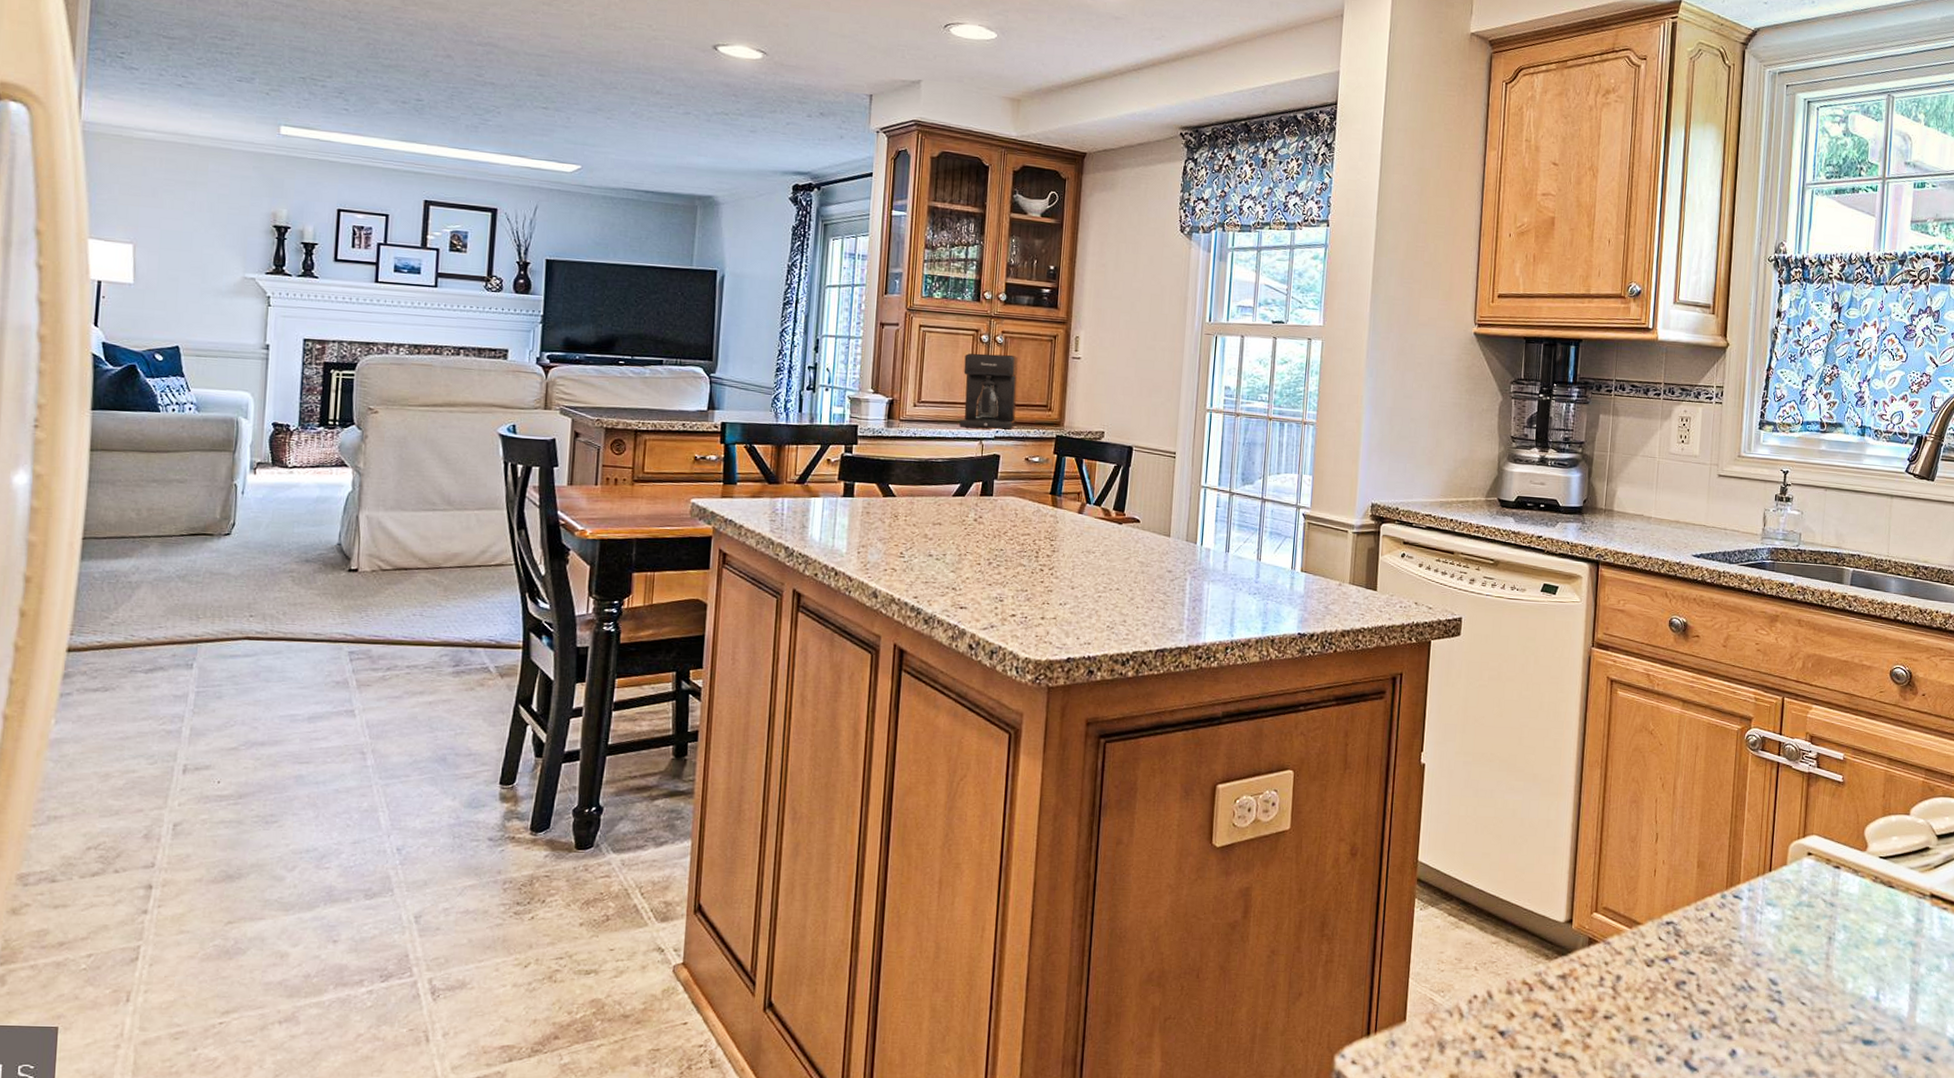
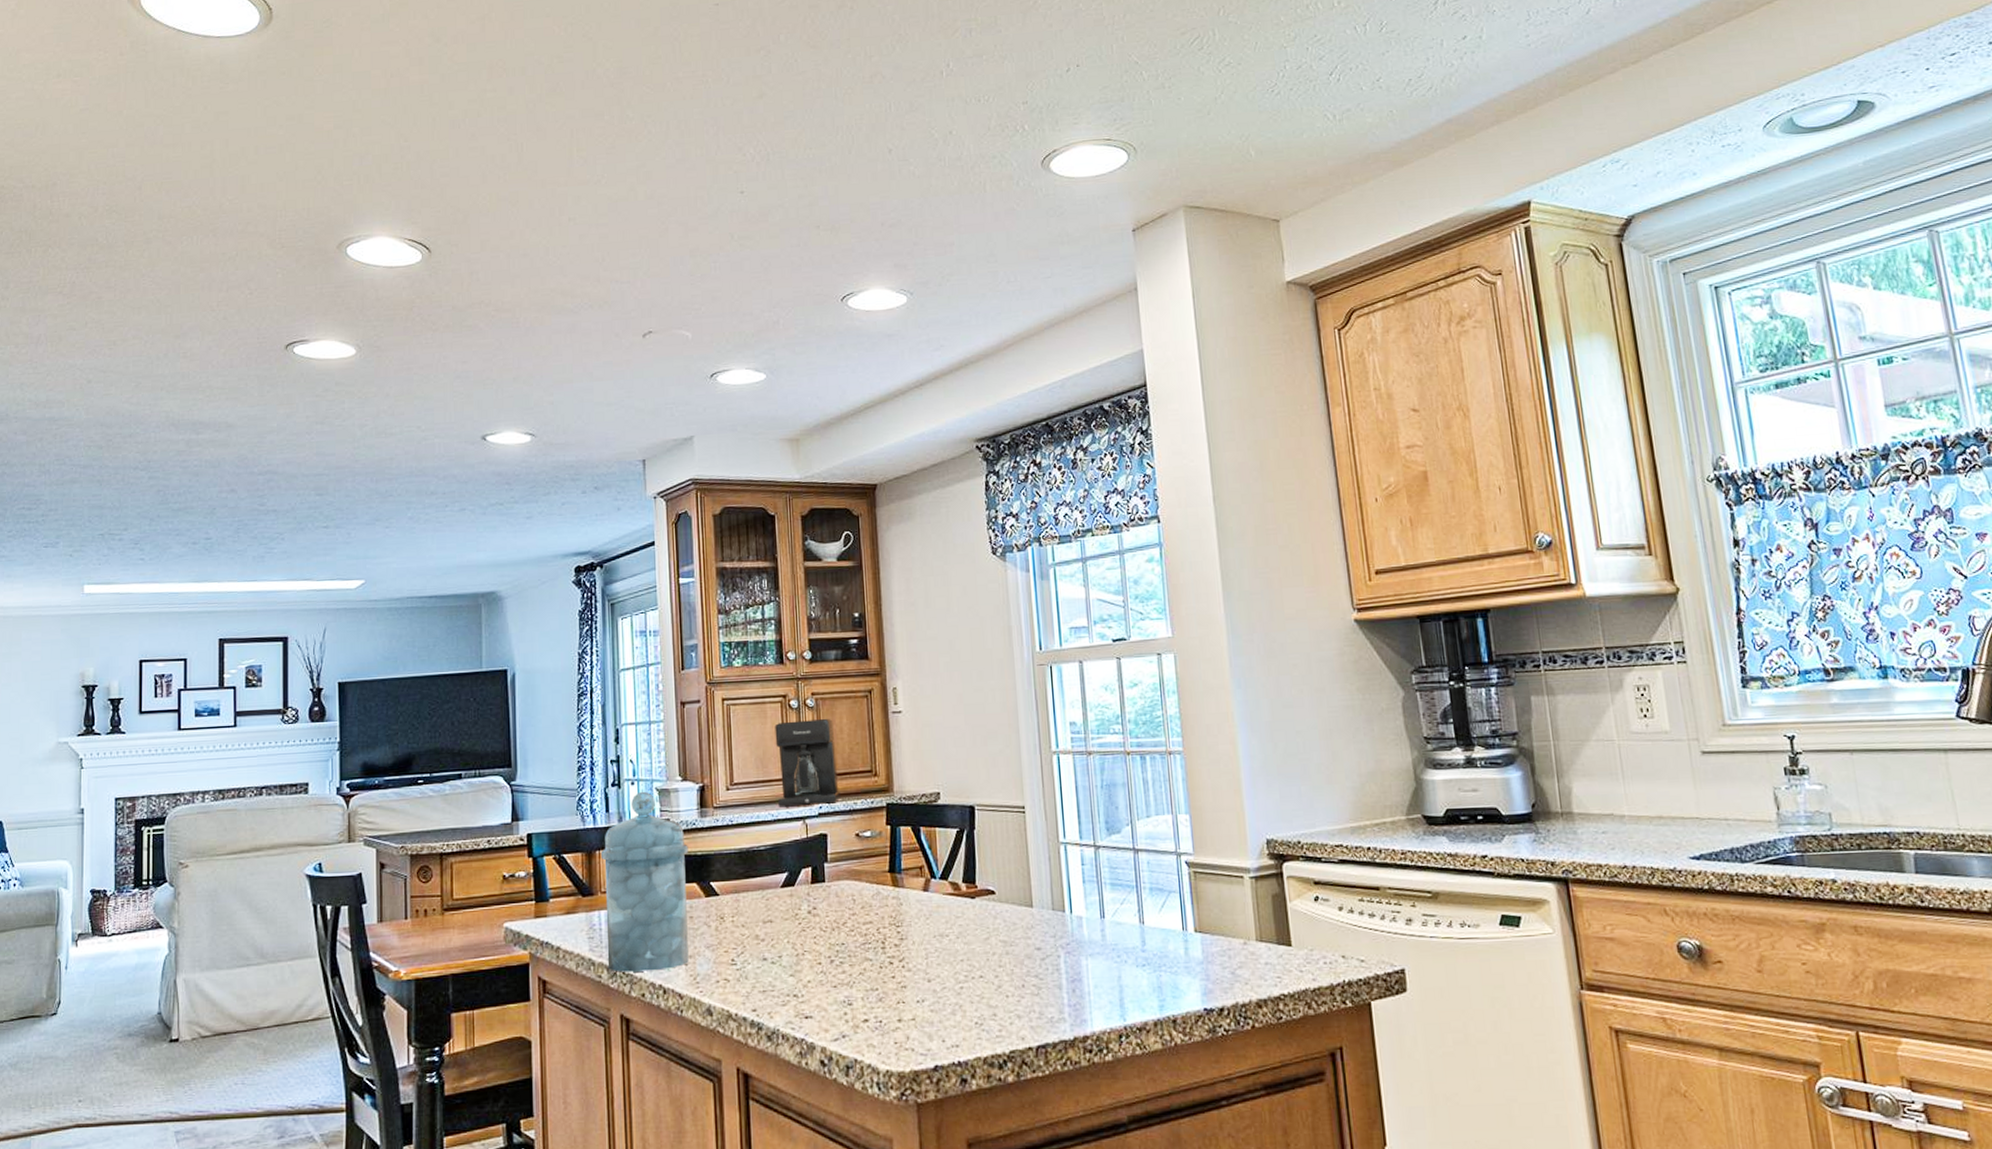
canister: none [785,397,873,555] -> present [601,791,689,972]

